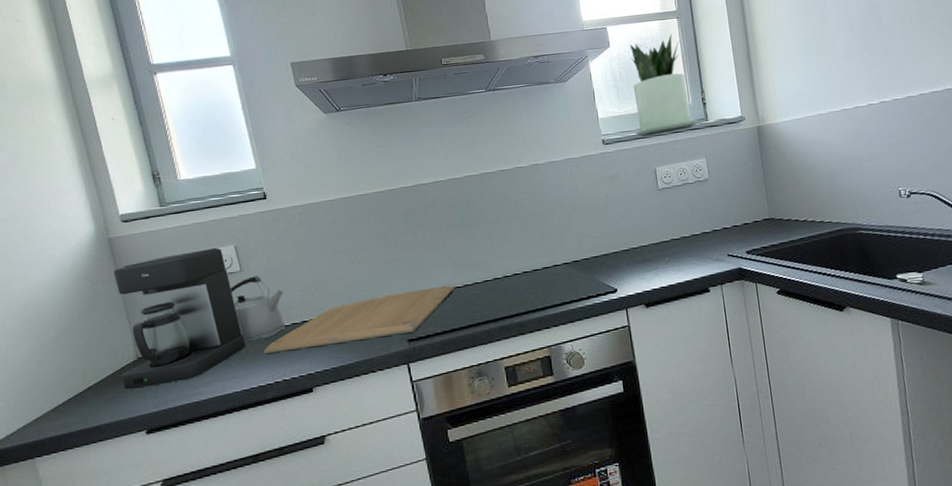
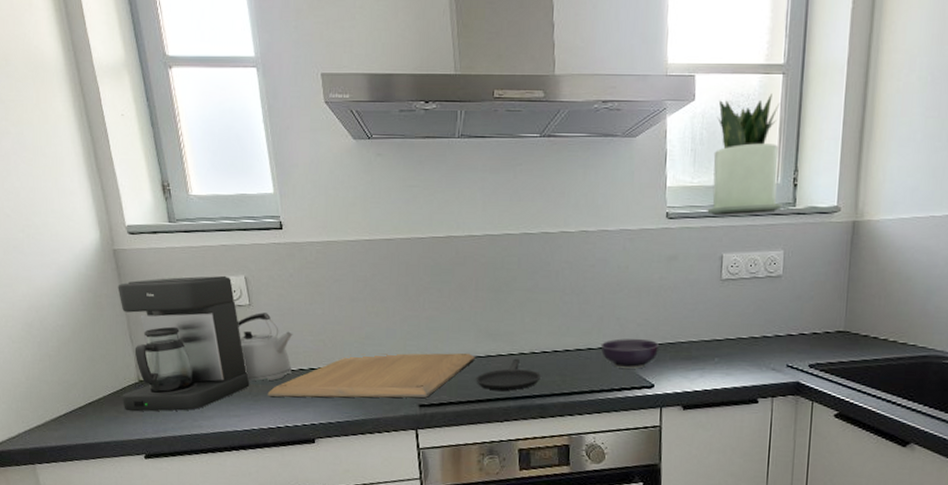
frying pan: none [457,283,516,316] -> present [475,358,541,391]
bowl: none [564,250,616,279] -> present [600,338,660,369]

